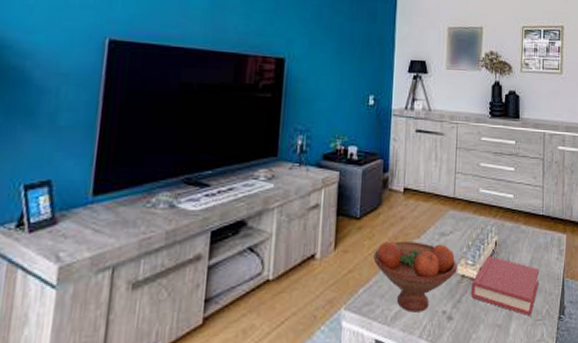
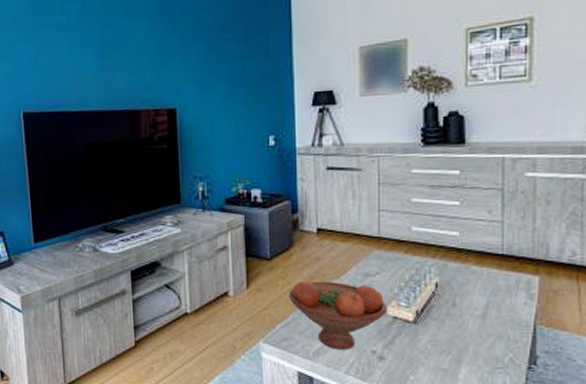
hardback book: present [471,255,540,317] -> none [406,298,499,364]

